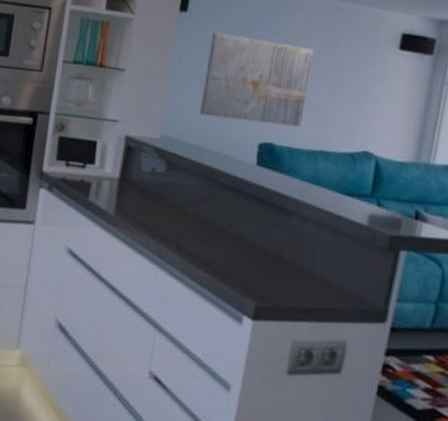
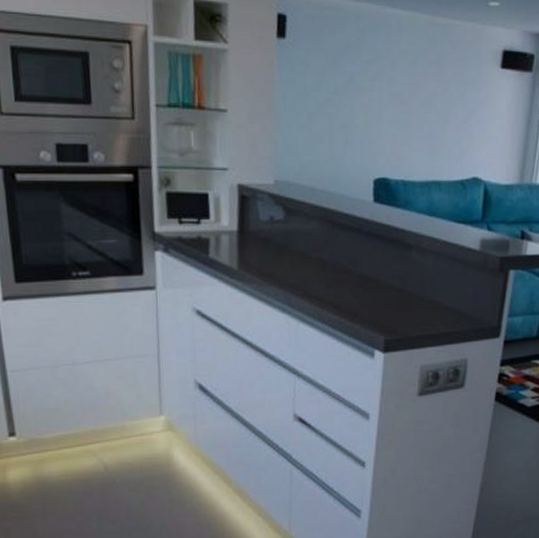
wall art: present [199,32,314,127] -> none [311,60,420,158]

